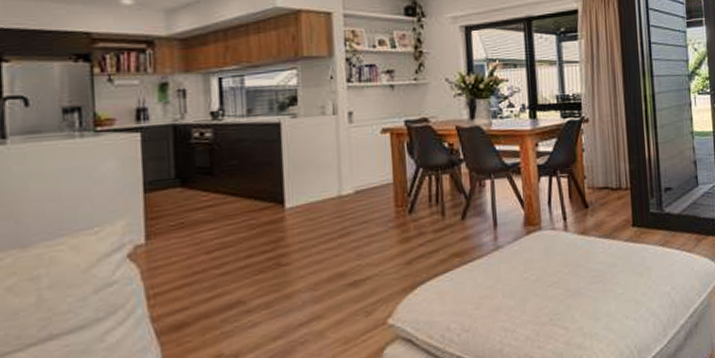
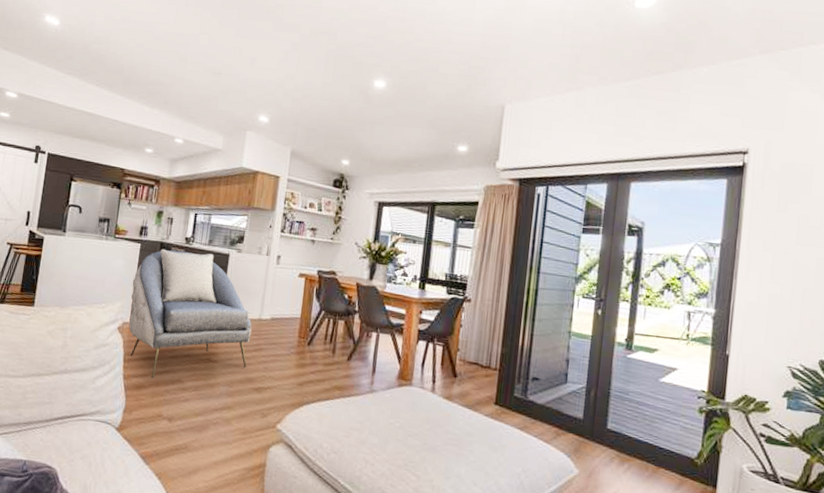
armchair: none [138,127,332,310] -> present [129,248,252,379]

